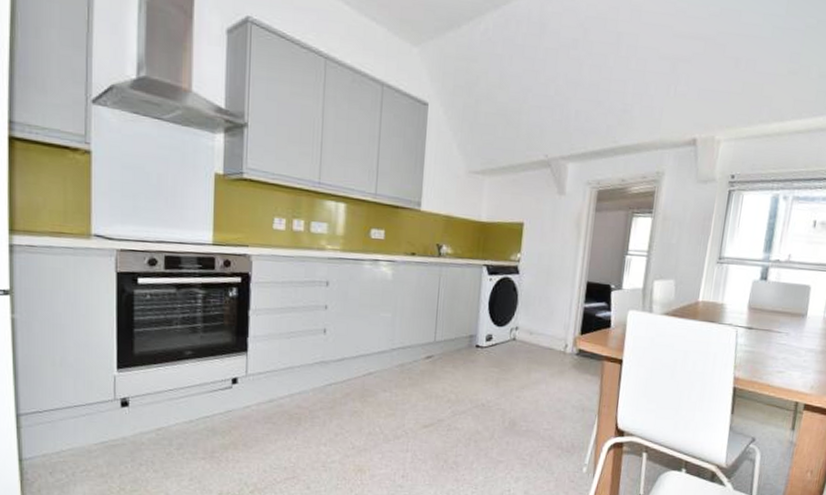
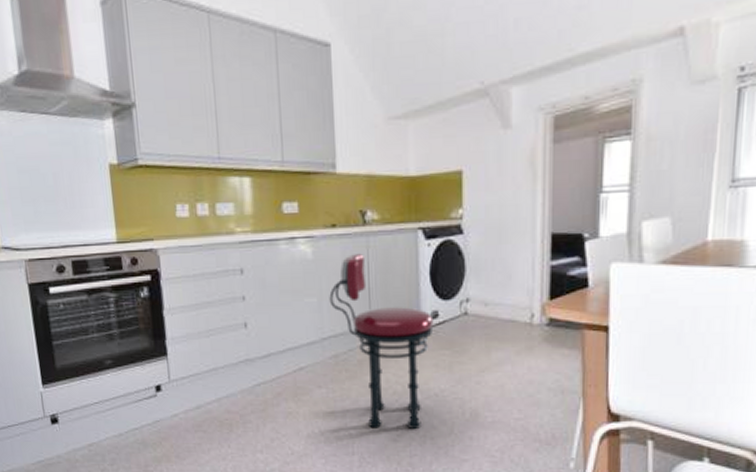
stool: none [402,280,488,433] -> present [329,254,434,430]

